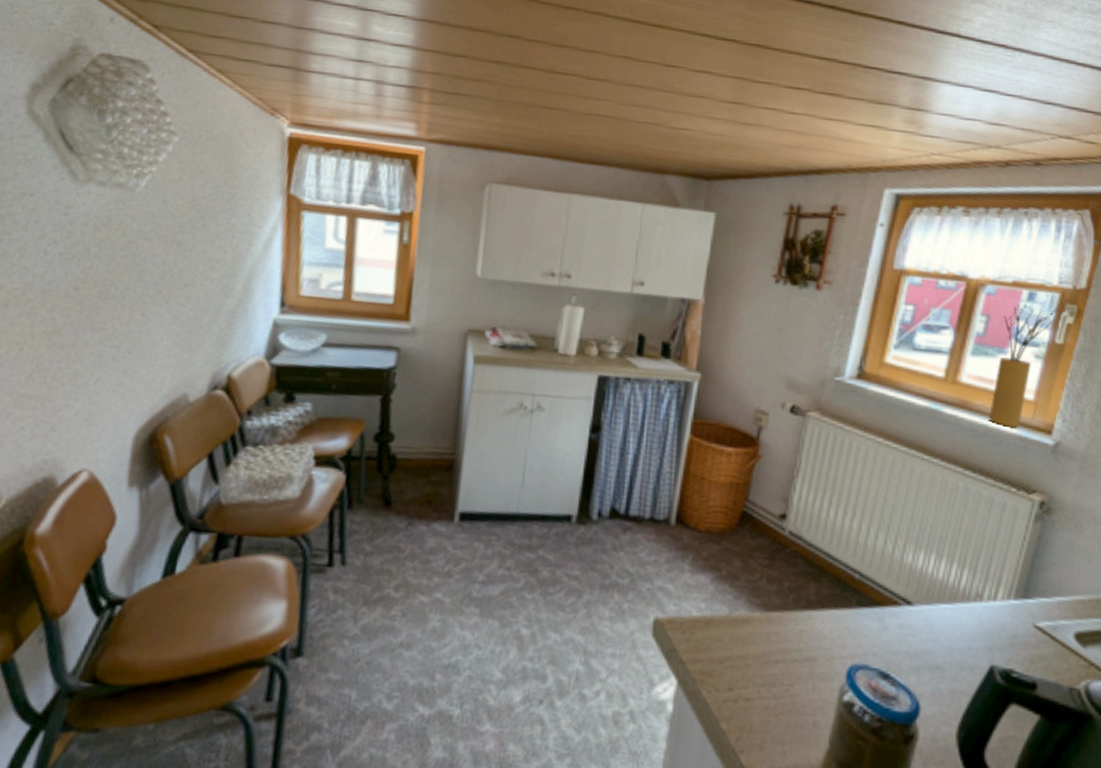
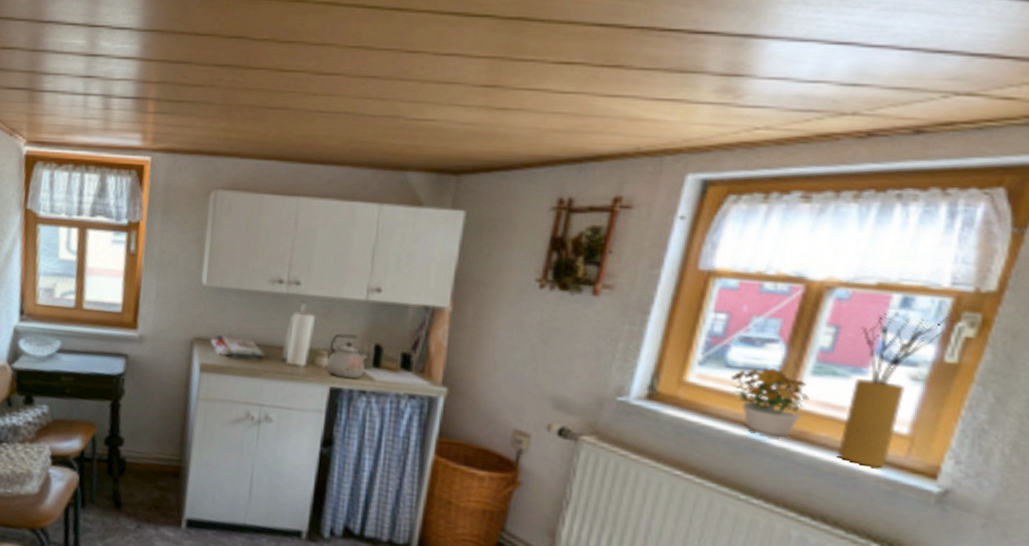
kettle: none [595,324,633,367] -> present [326,333,368,379]
flowerpot: none [916,350,970,407] -> present [730,368,810,438]

